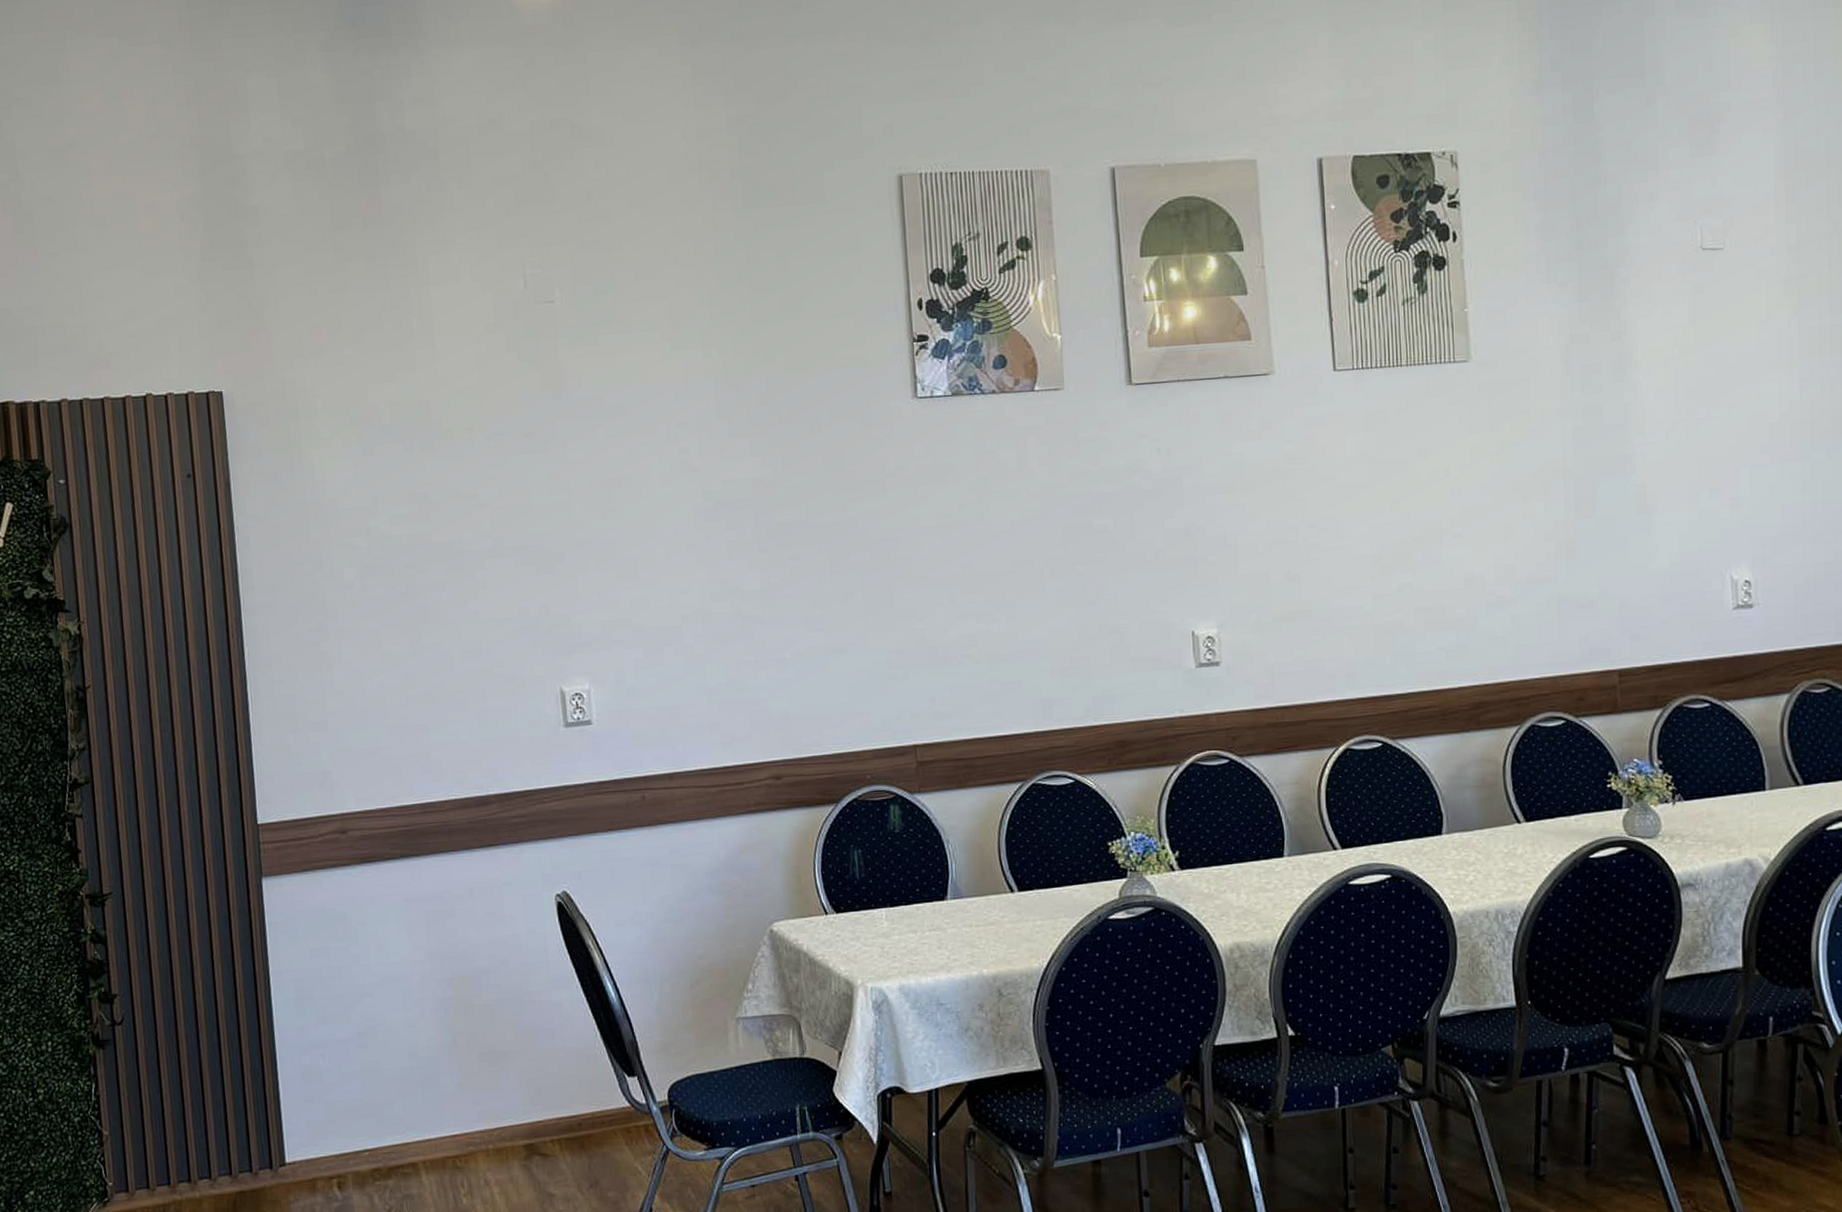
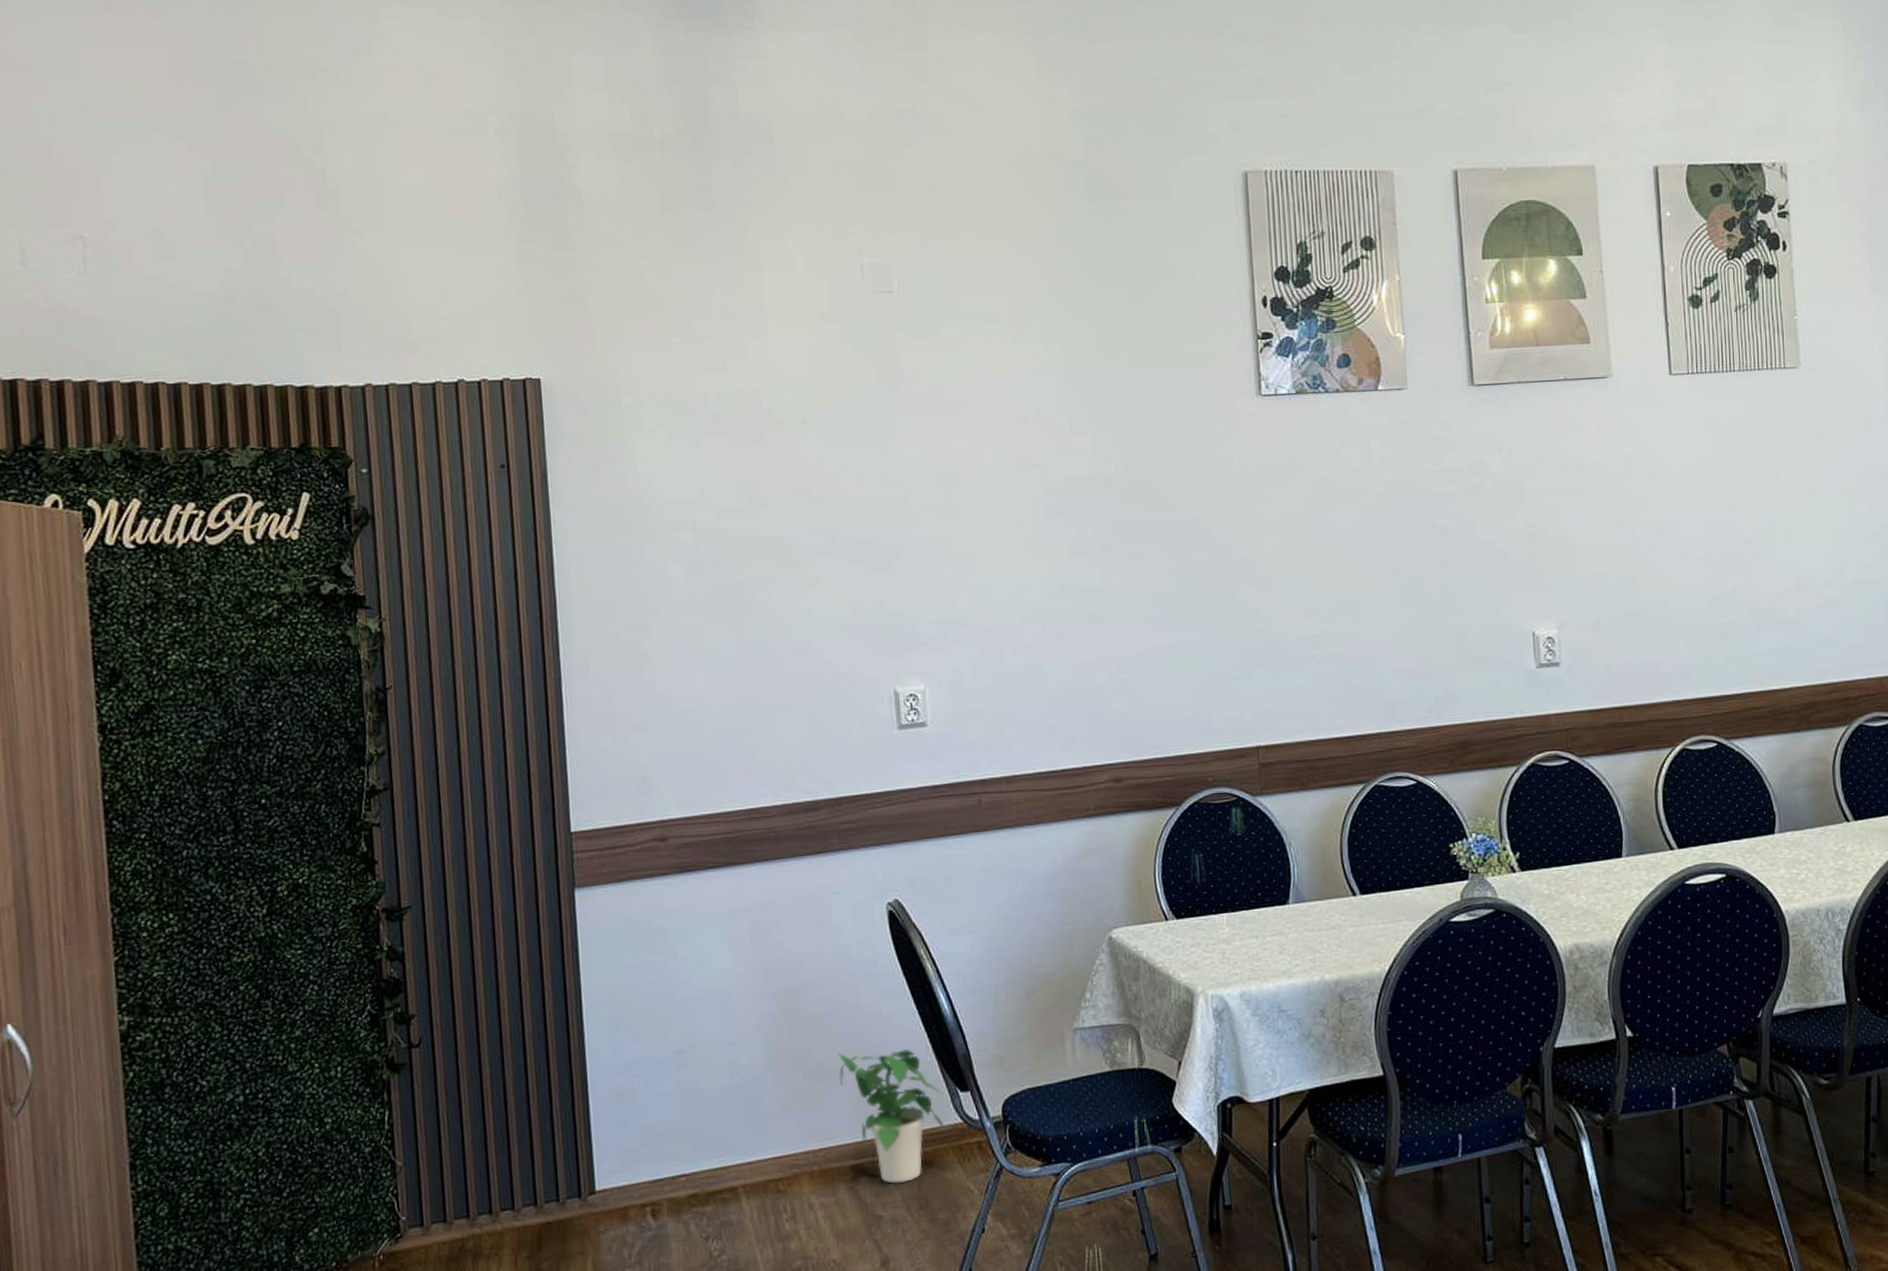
potted plant: none [511,1035,615,1163] -> present [838,1049,946,1184]

